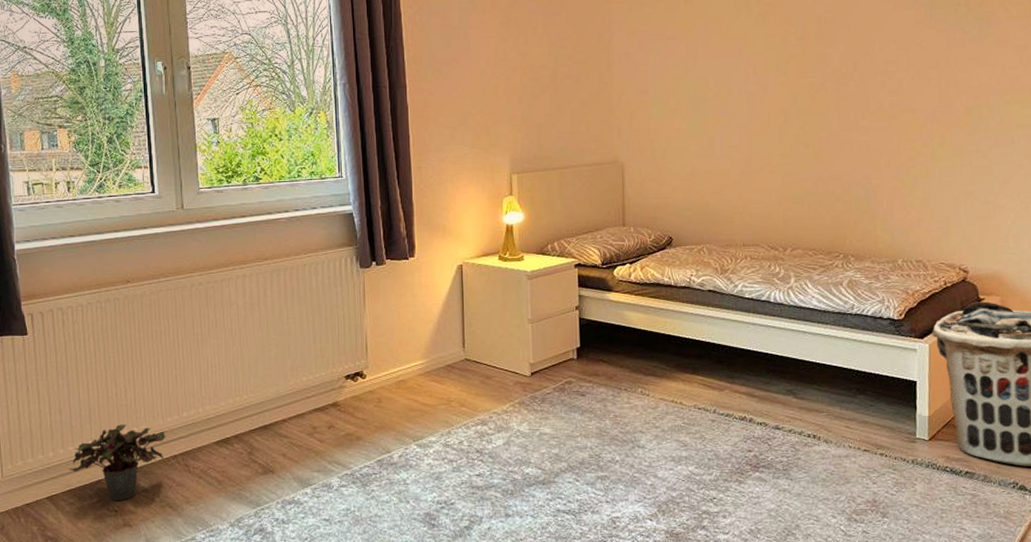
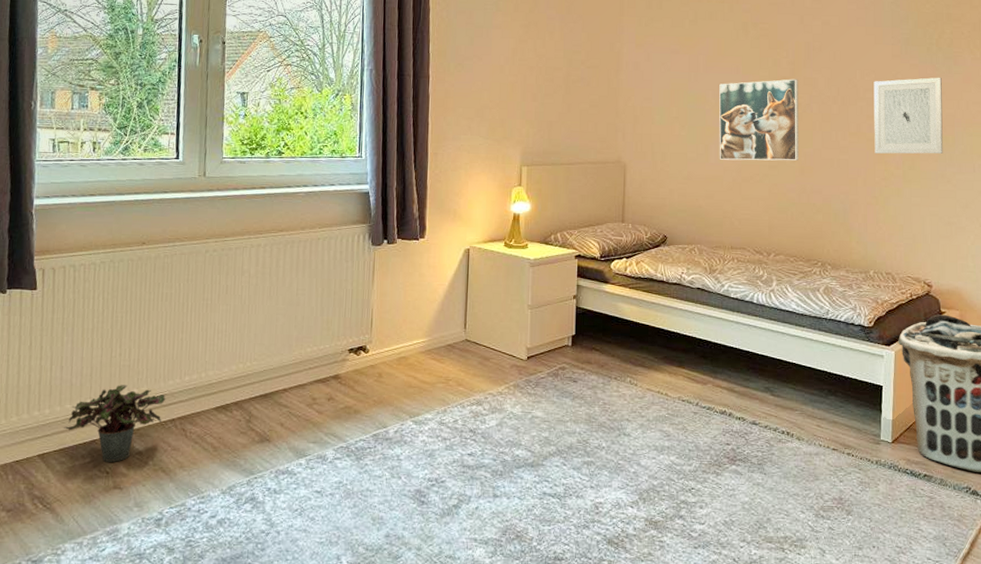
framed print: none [721,56,813,152] -> present [719,79,798,161]
wall art: none [895,41,977,132] -> present [873,77,943,154]

